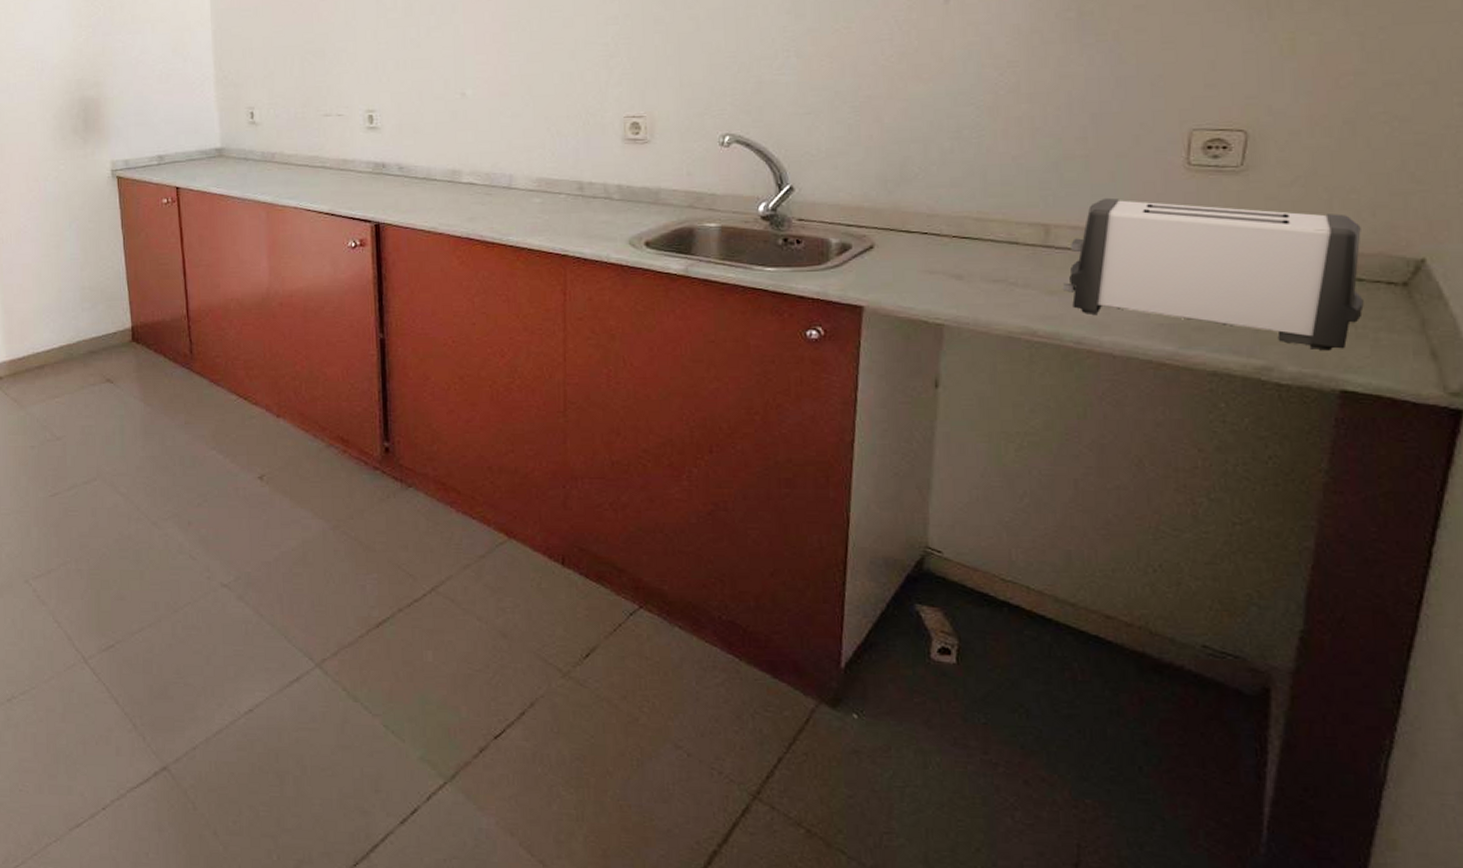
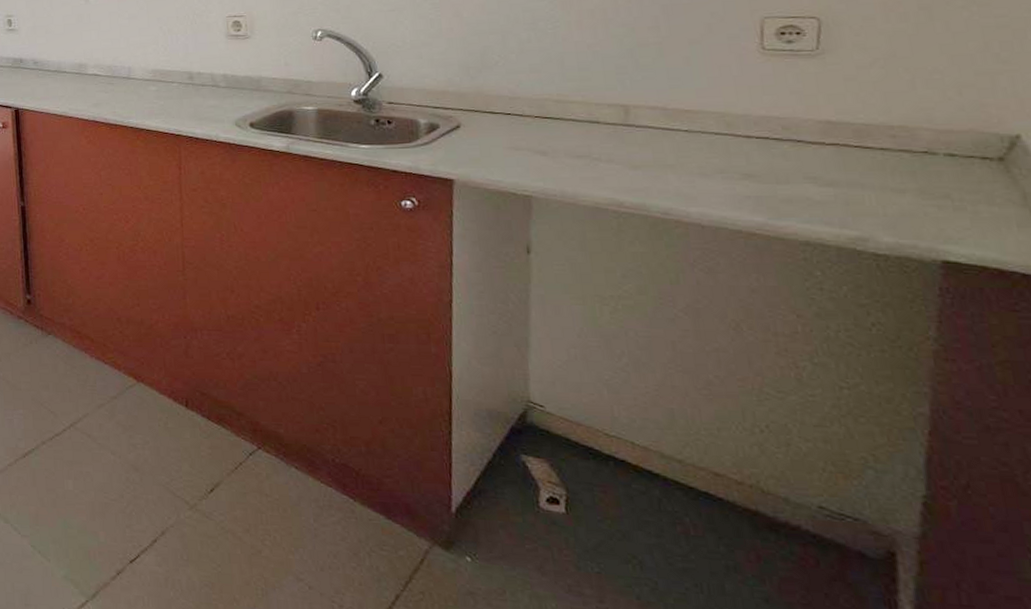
toaster: present [1062,197,1364,351] -> none [645,80,959,223]

